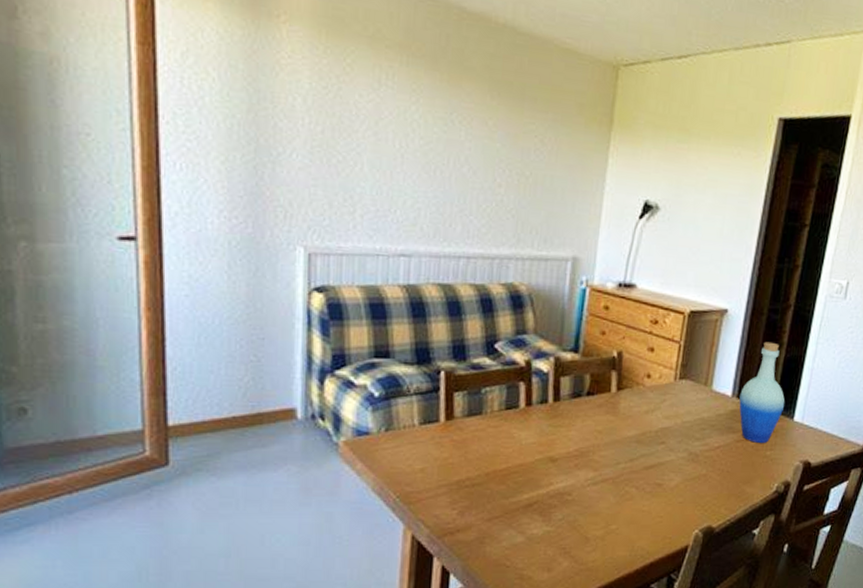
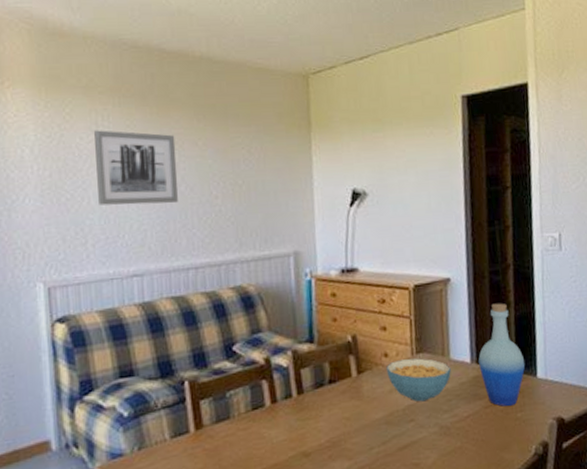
wall art: none [372,89,464,184] -> present [94,130,178,205]
cereal bowl: none [646,383,711,427] -> present [386,358,451,402]

